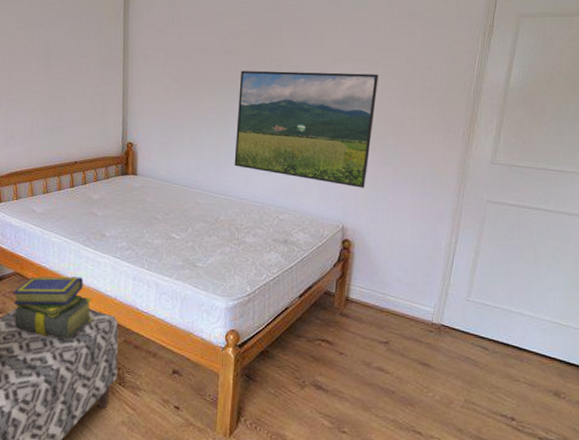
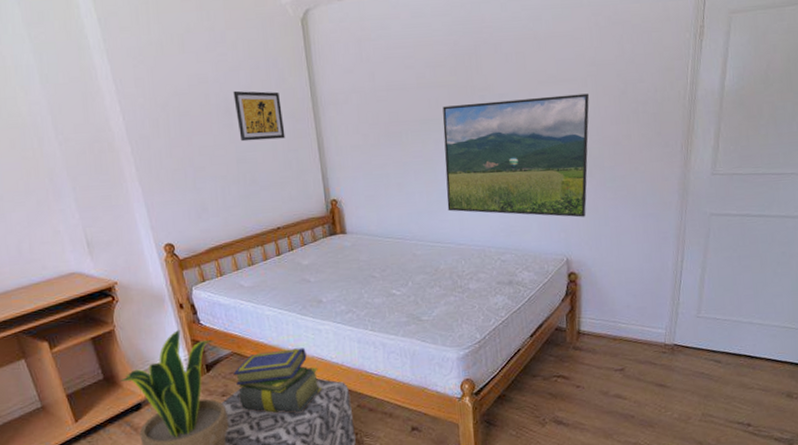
wall art: none [54,35,96,82] -> present [233,90,286,142]

